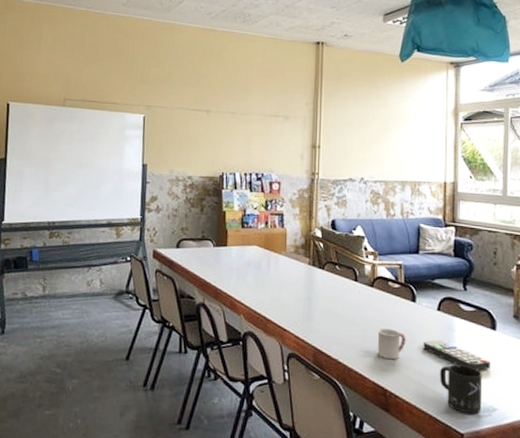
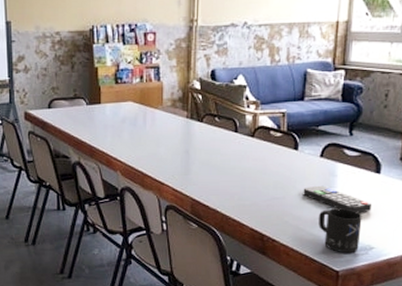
cup: present [377,329,406,360] -> none [256,178,286,207]

